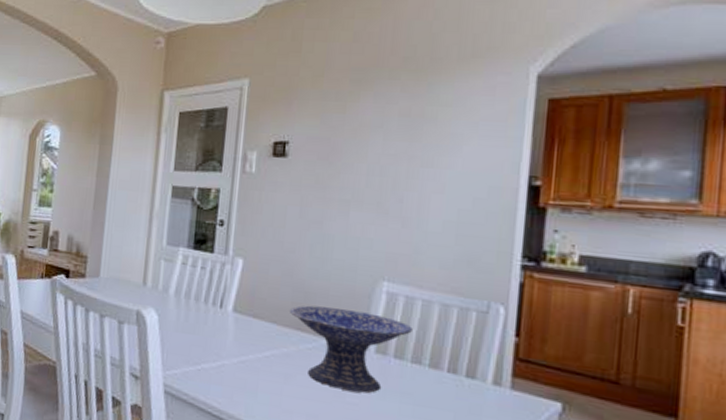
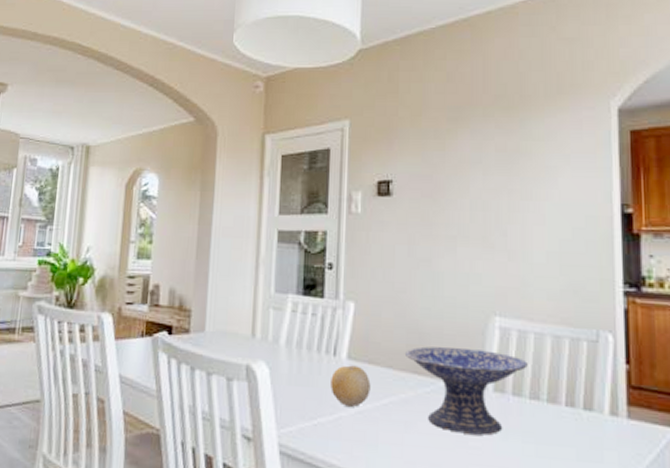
fruit: none [215,317,254,357] -> present [331,365,371,408]

